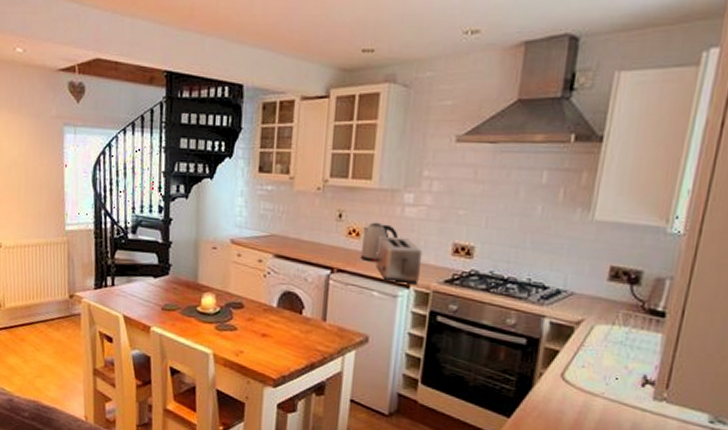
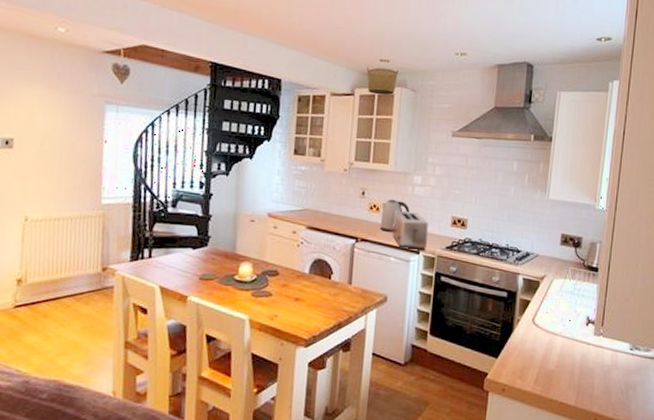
basket: none [345,60,386,95] -> present [367,66,398,96]

